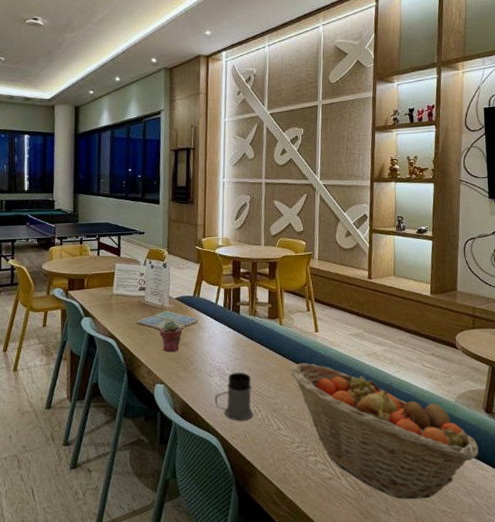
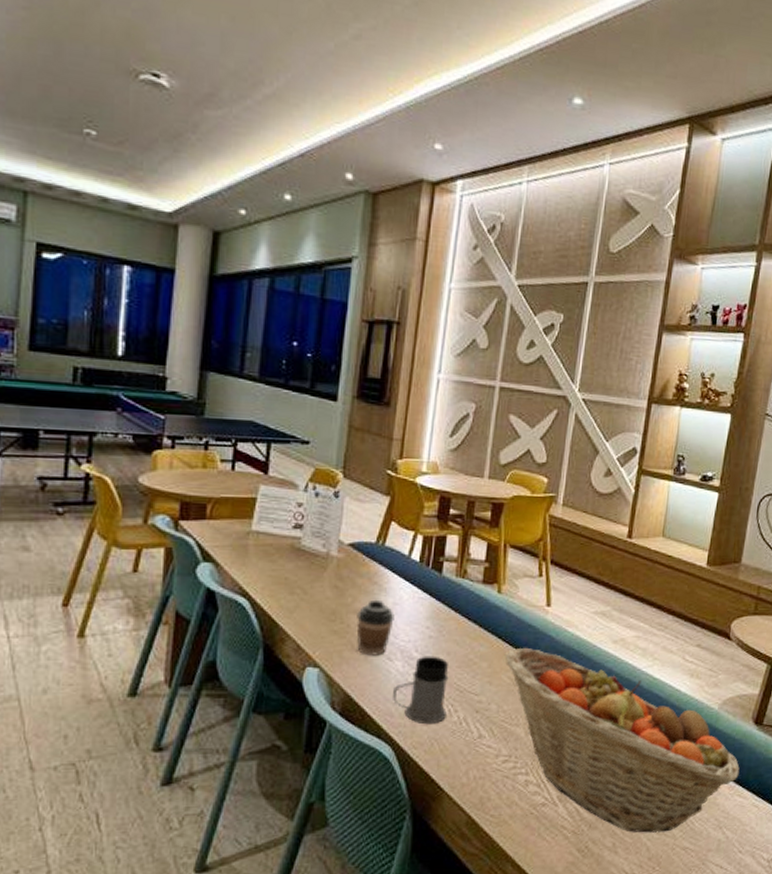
drink coaster: present [136,310,199,330] -> none [285,561,381,589]
potted succulent: present [160,320,182,352] -> none [320,576,354,621]
coffee cup: none [186,335,211,374] -> present [356,599,395,656]

